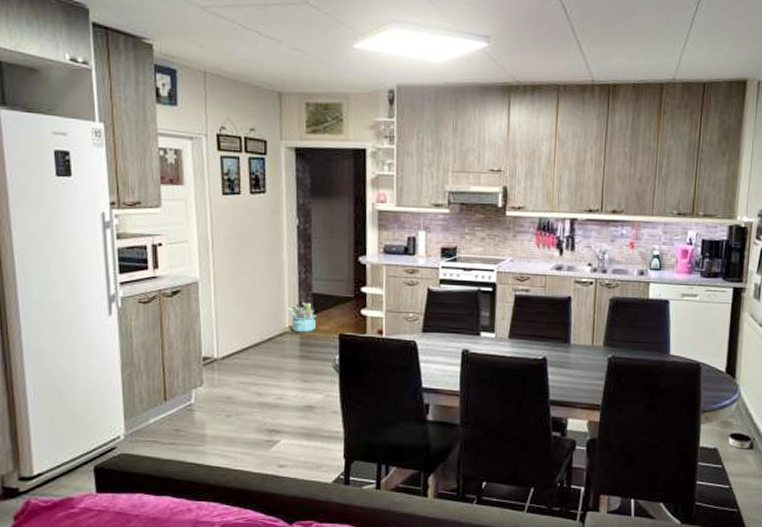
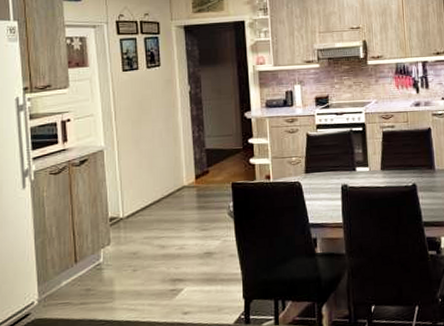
decorative plant: present [288,302,317,333] -> none [185,157,211,186]

